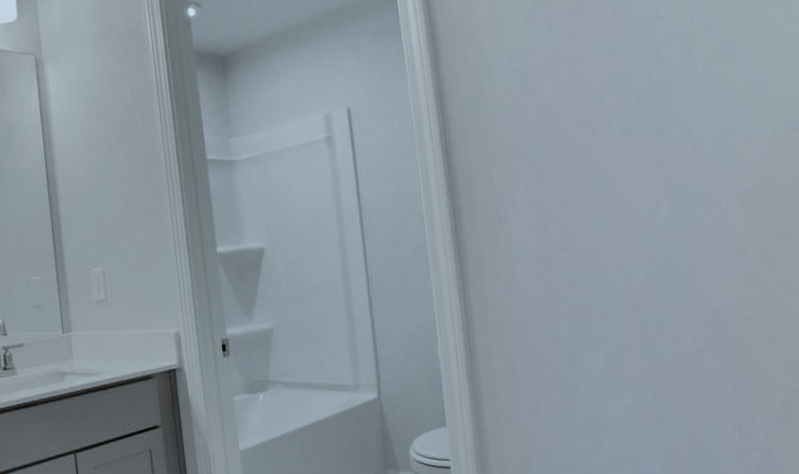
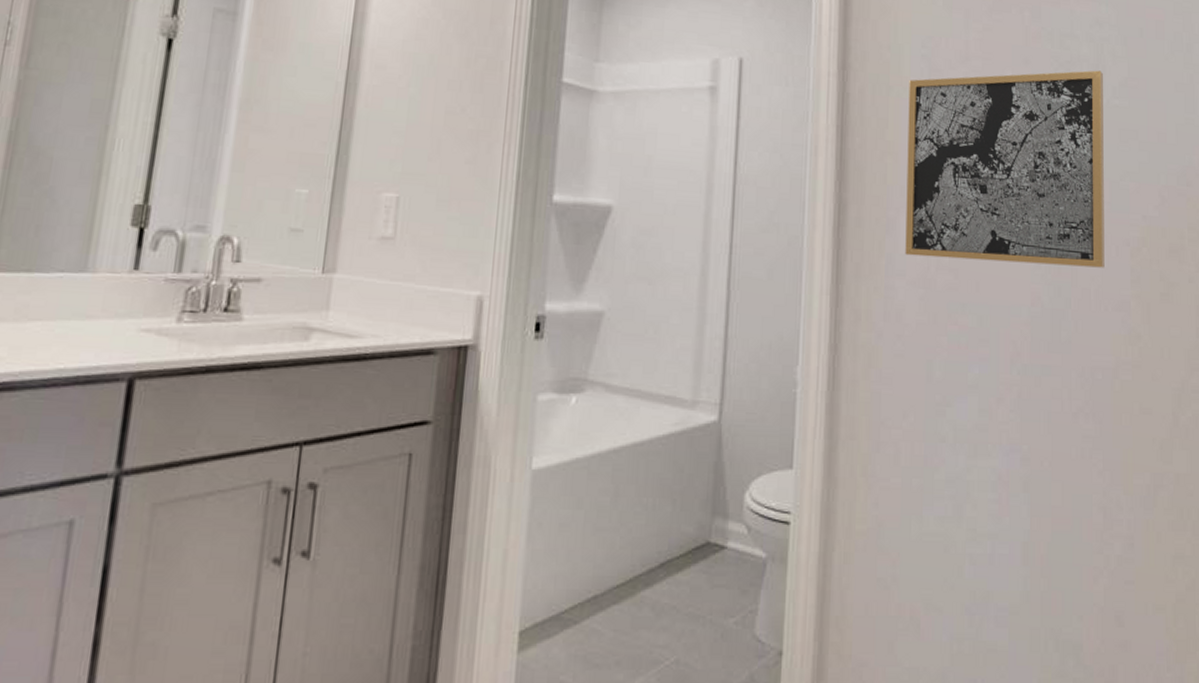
wall art: none [502,43,716,243] -> present [905,70,1105,268]

